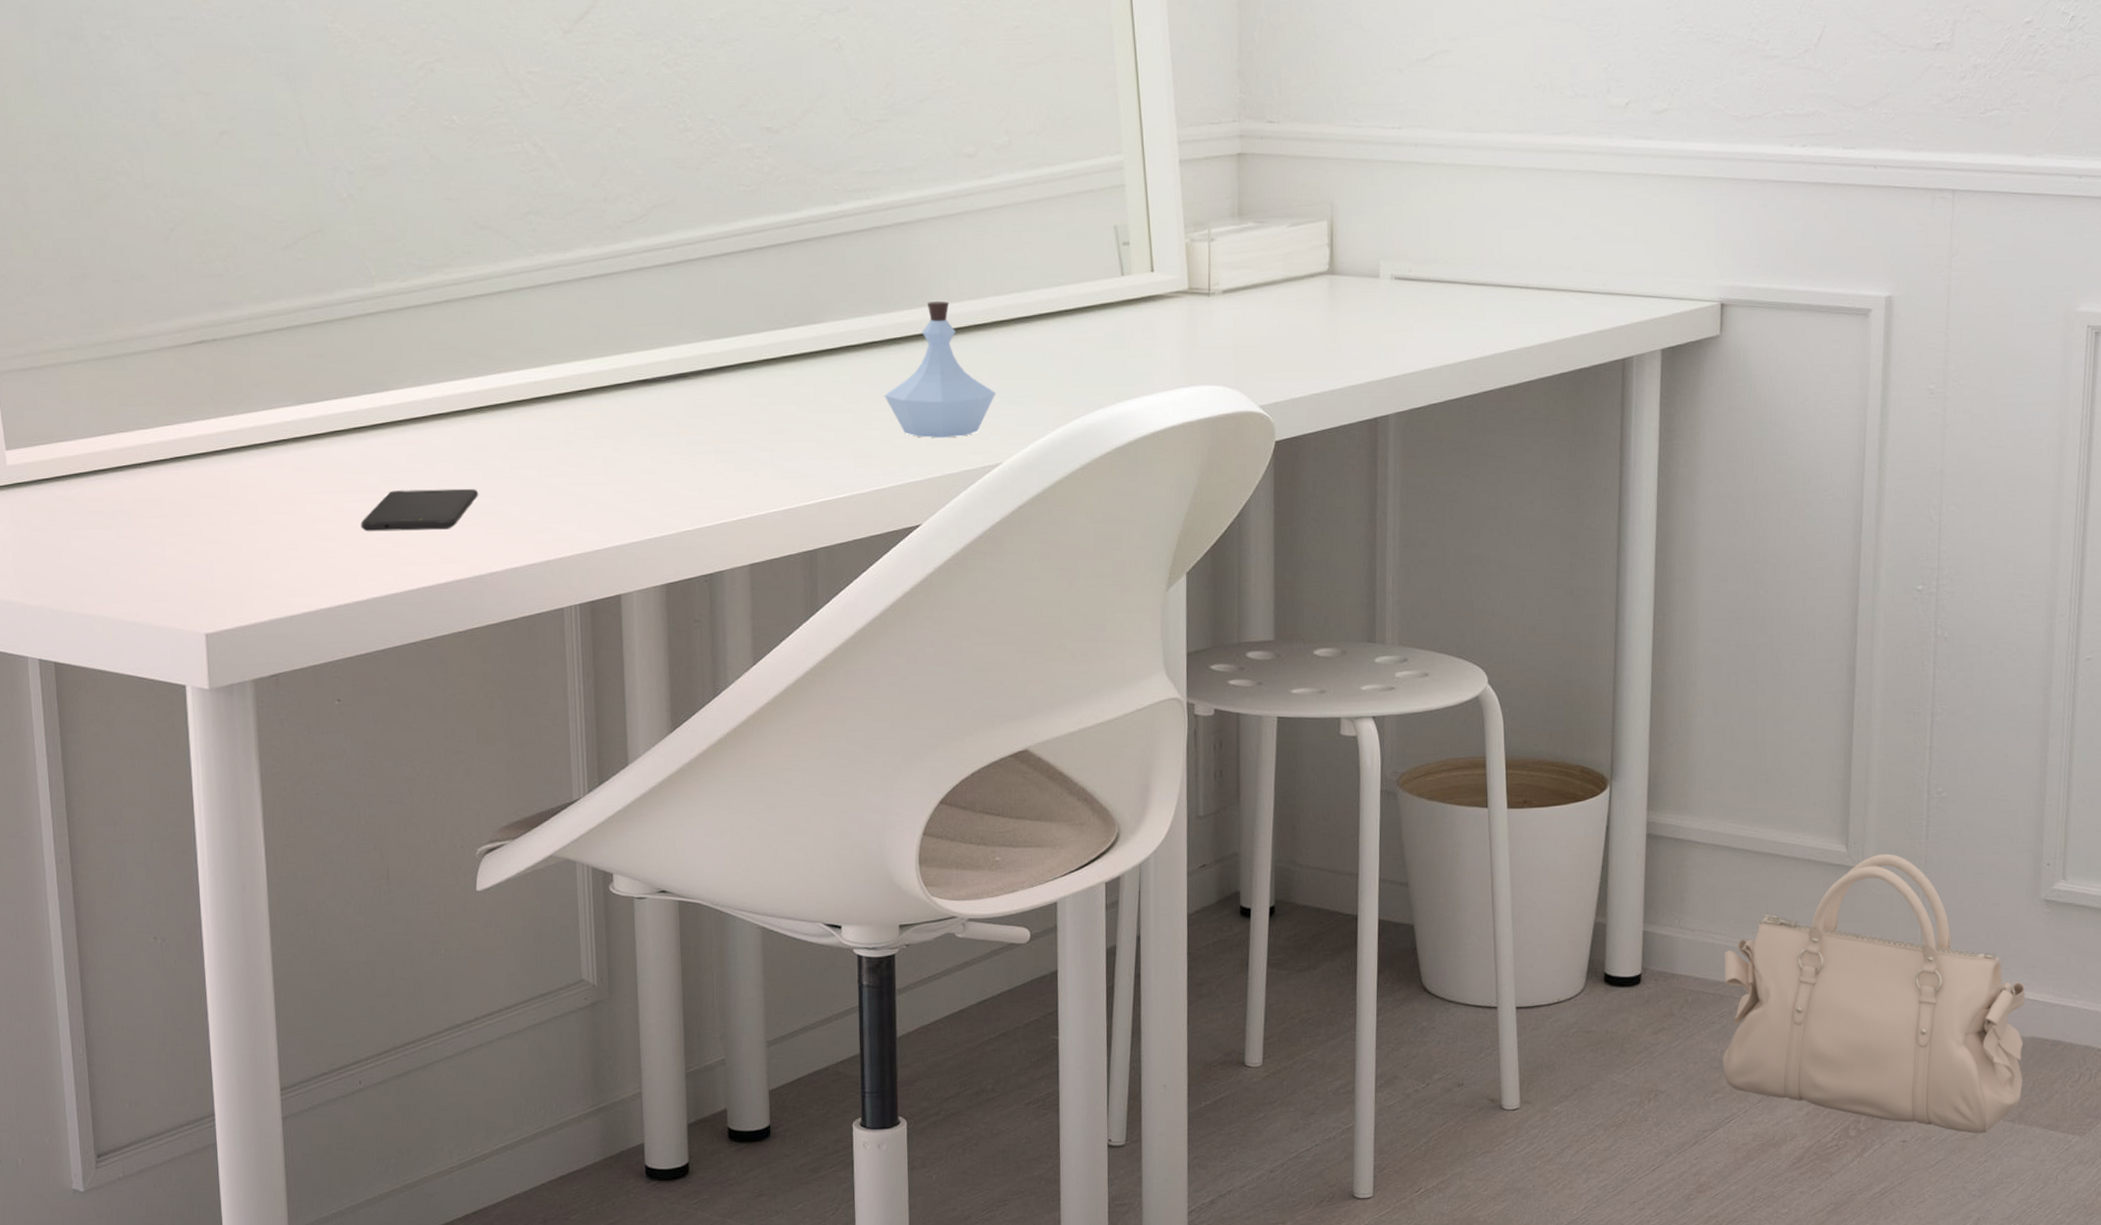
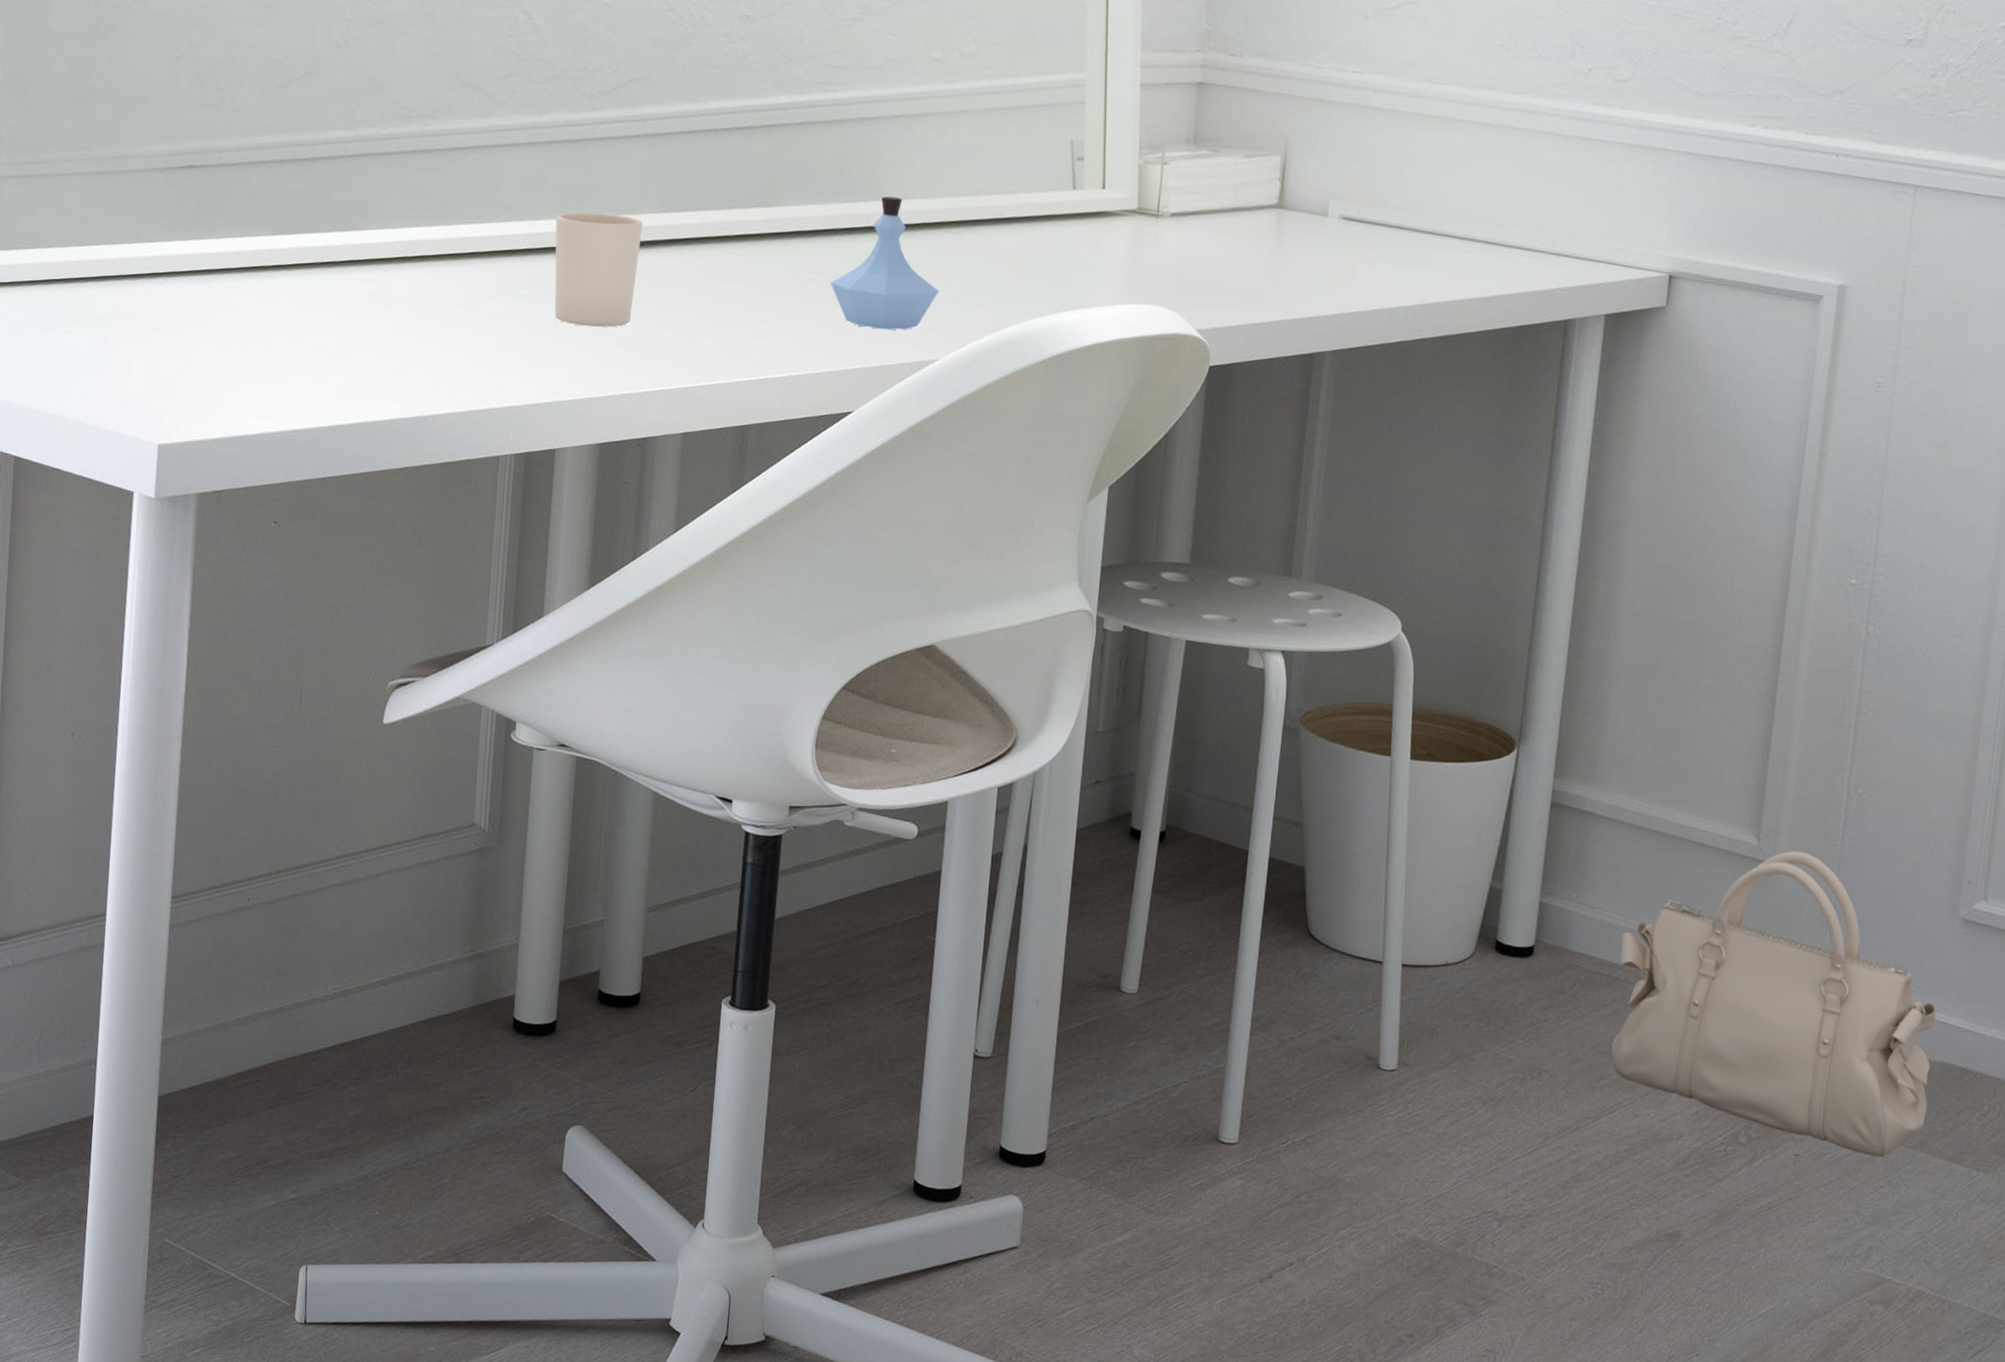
smartphone: present [360,488,479,532] -> none [317,326,432,369]
mug: none [593,347,685,466] -> present [554,212,643,328]

